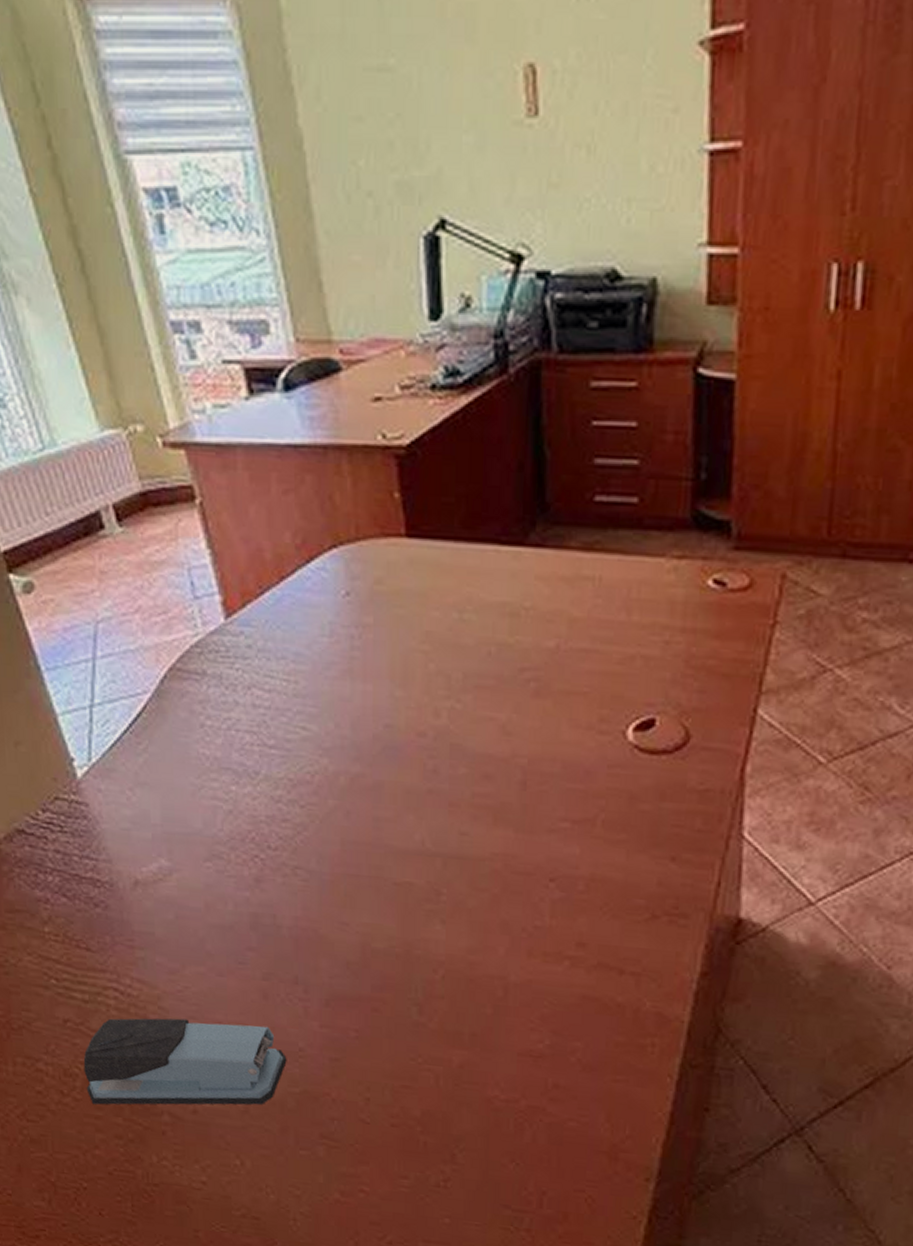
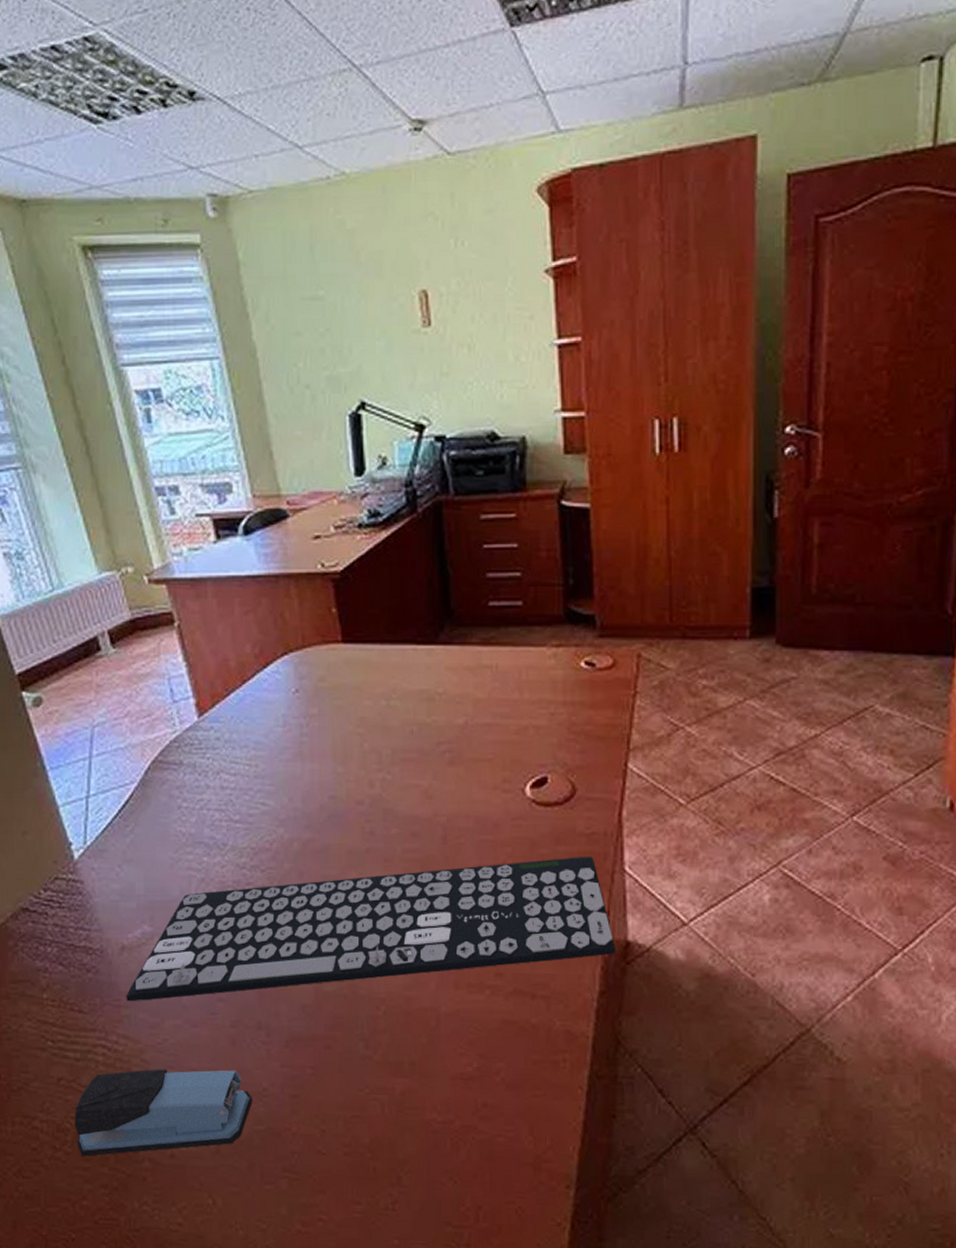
keyboard: none [140,816,724,943] -> present [126,856,615,1002]

